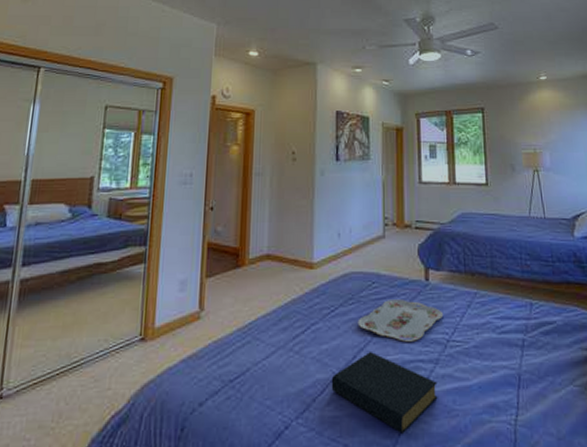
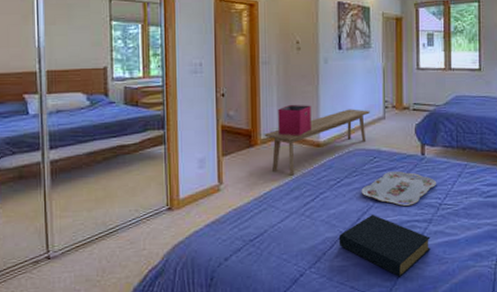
bench: none [252,226,368,302] -> present [264,109,370,176]
storage bin: none [268,219,305,256] -> present [278,104,312,137]

